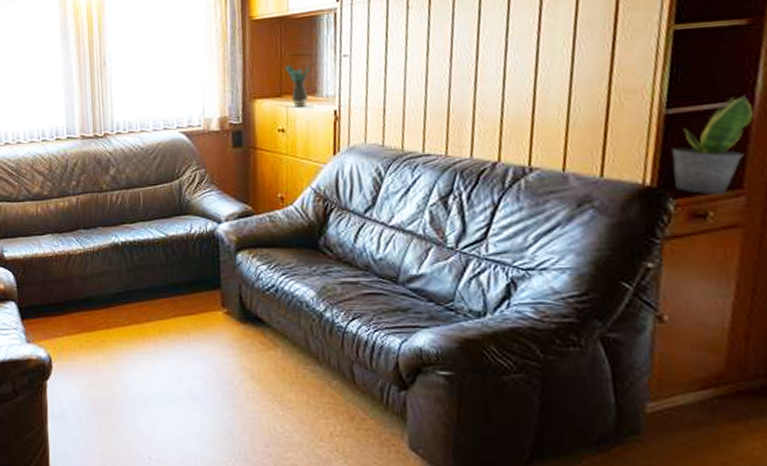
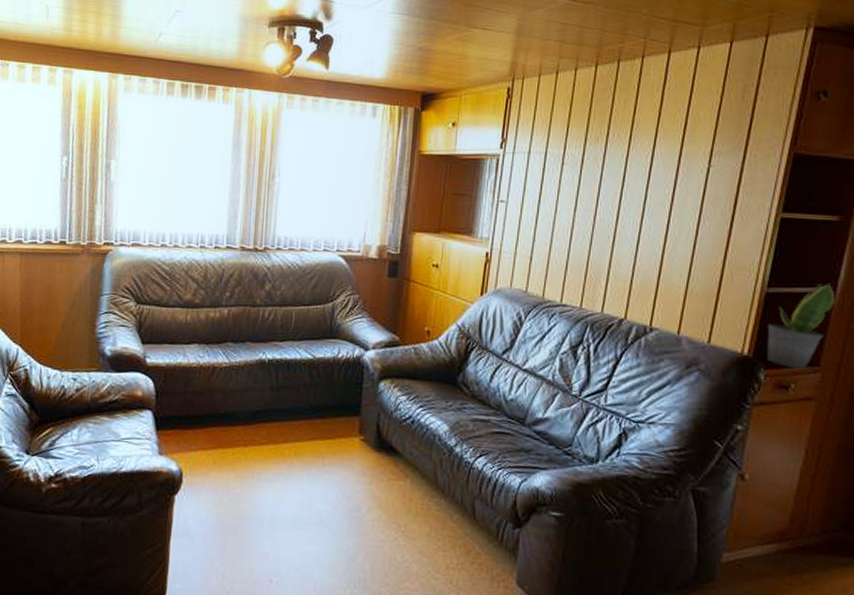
vase: present [284,64,311,107] -> none [445,203,470,245]

